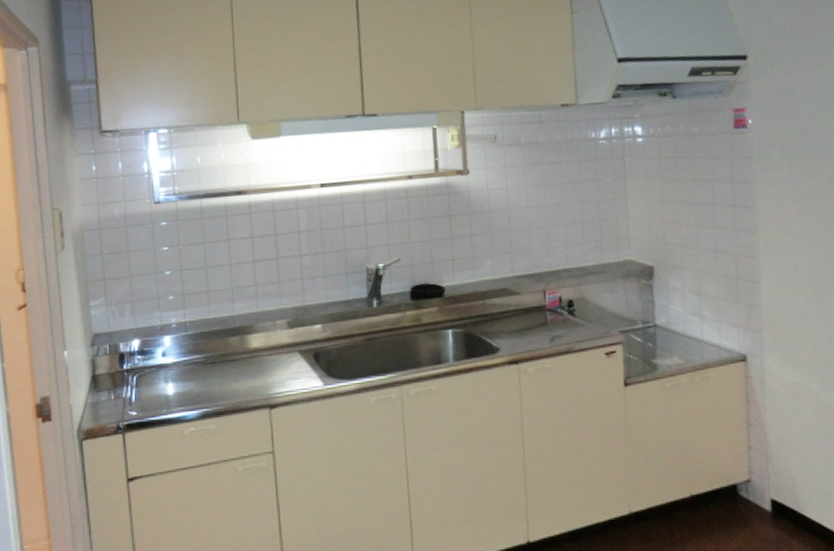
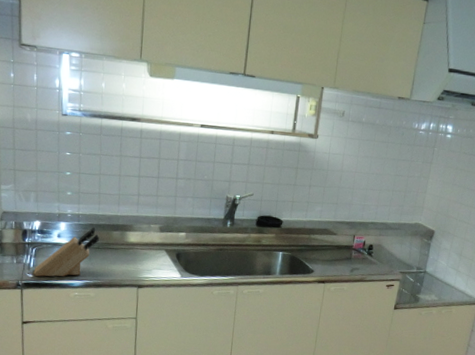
knife block: none [136,336,215,413] -> present [33,227,100,277]

